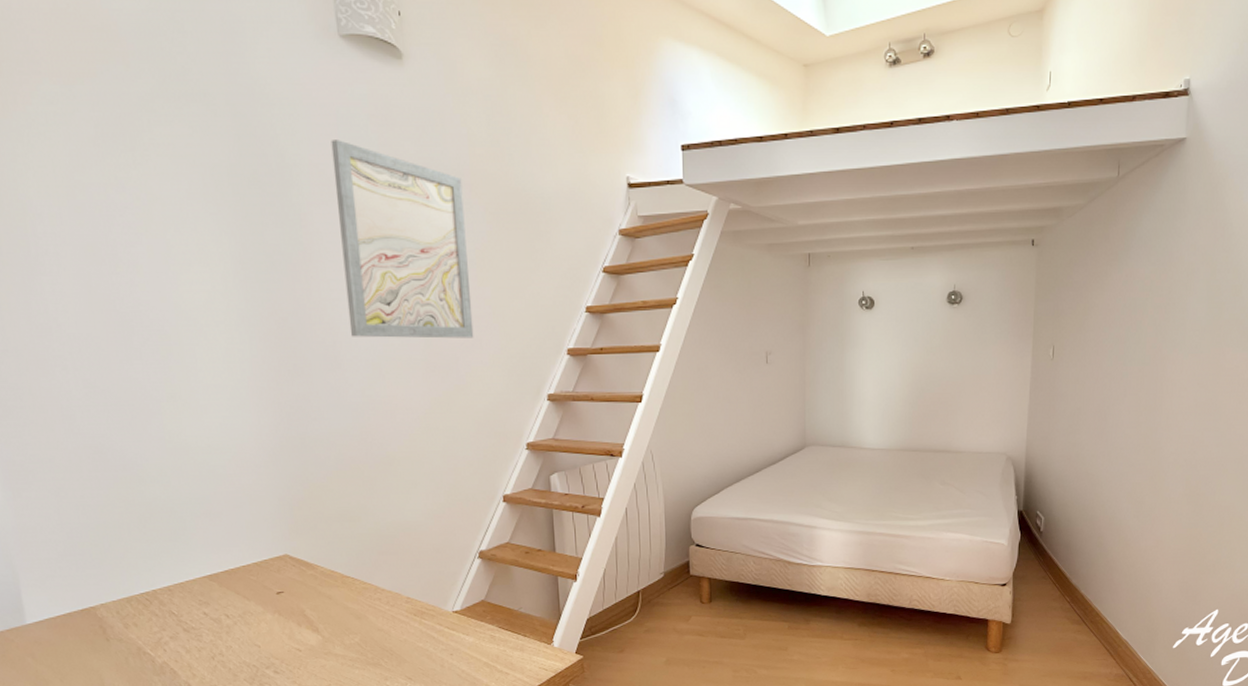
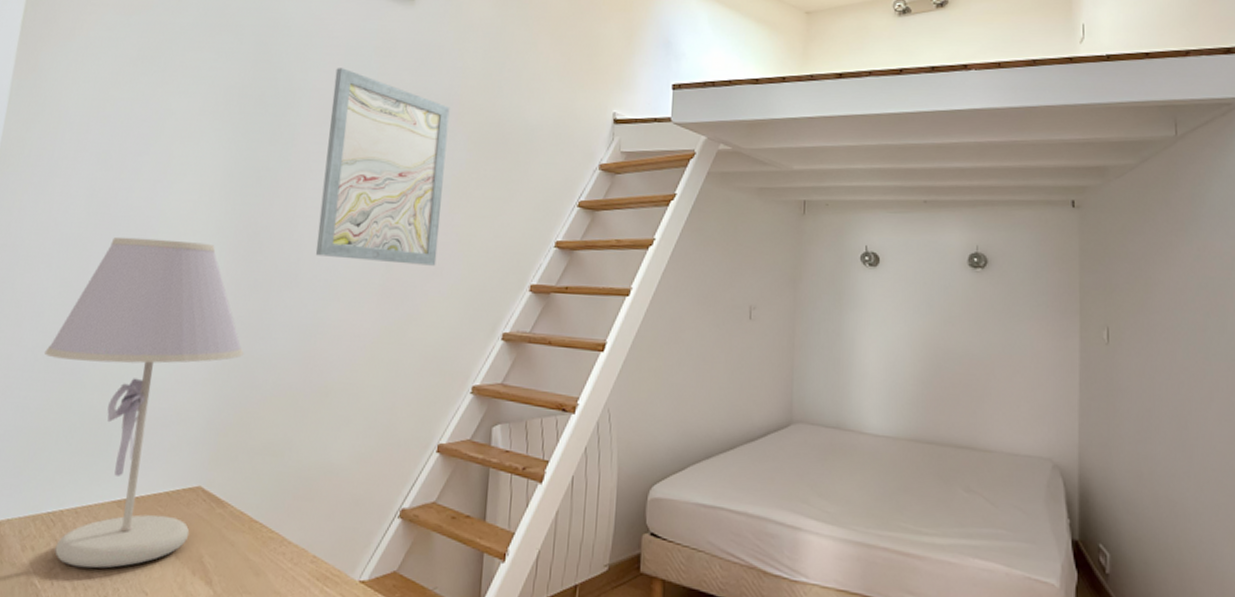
table lamp: none [89,332,300,634] -> present [45,236,244,569]

